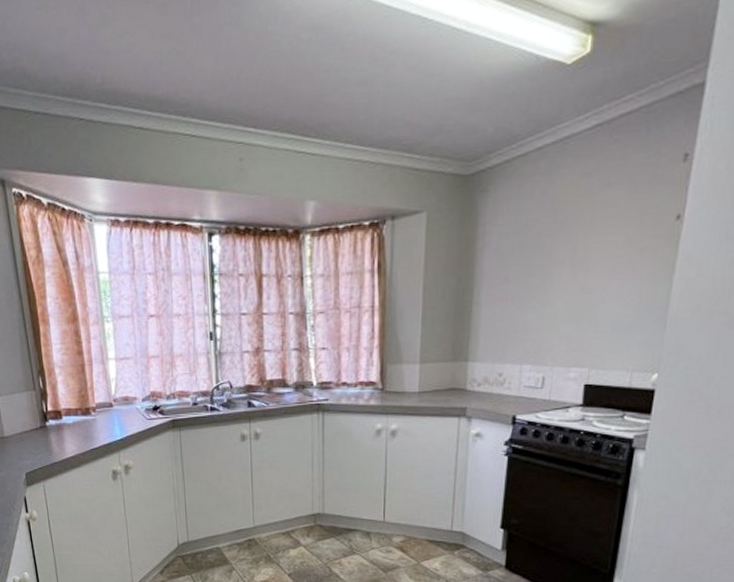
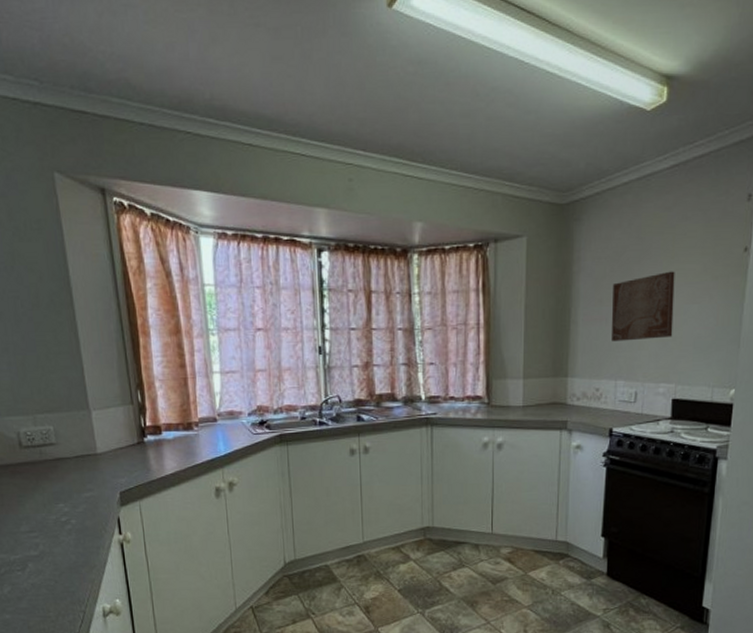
wall art: none [518,244,593,323] -> present [612,271,675,342]

